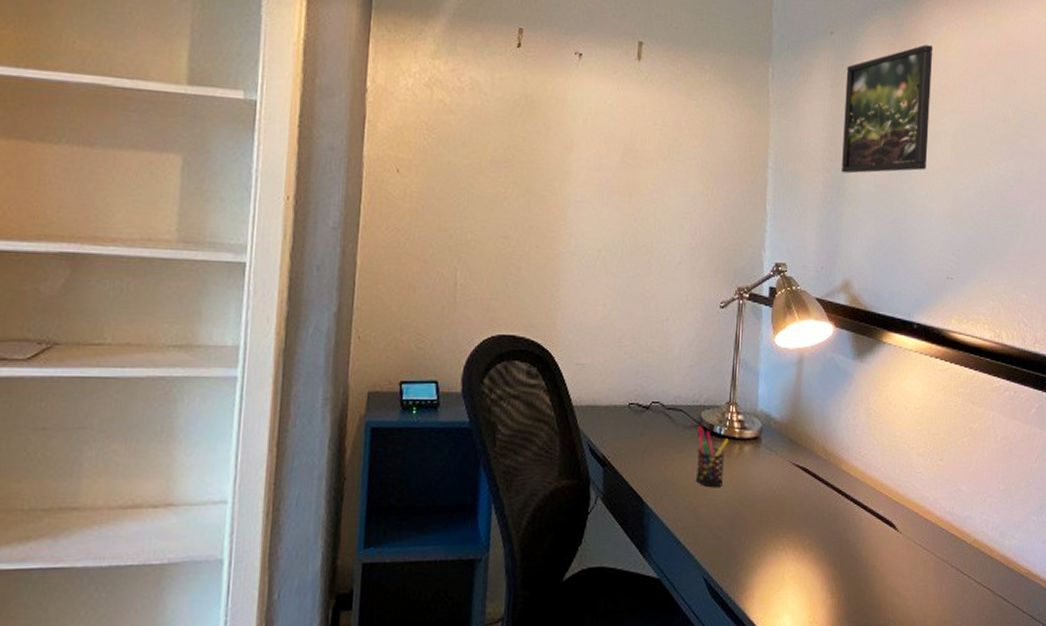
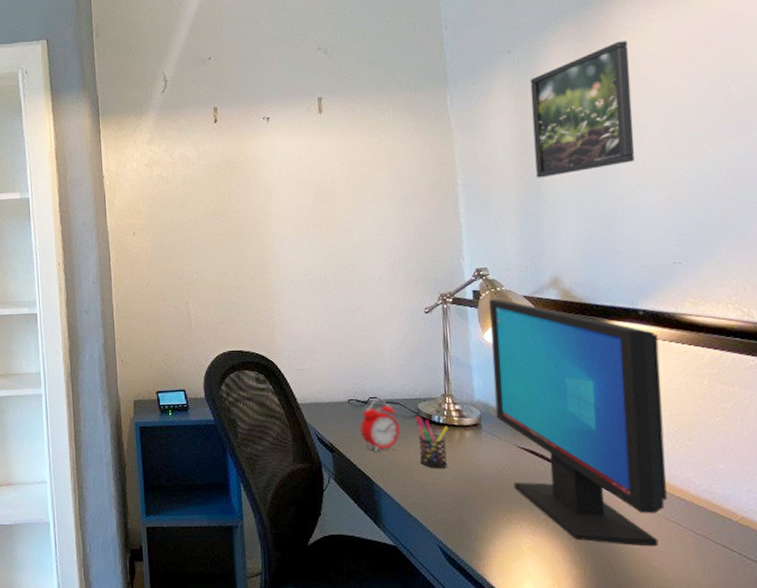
alarm clock: none [638,403,680,468] -> present [360,398,400,453]
computer monitor: none [776,298,926,572] -> present [489,299,667,547]

